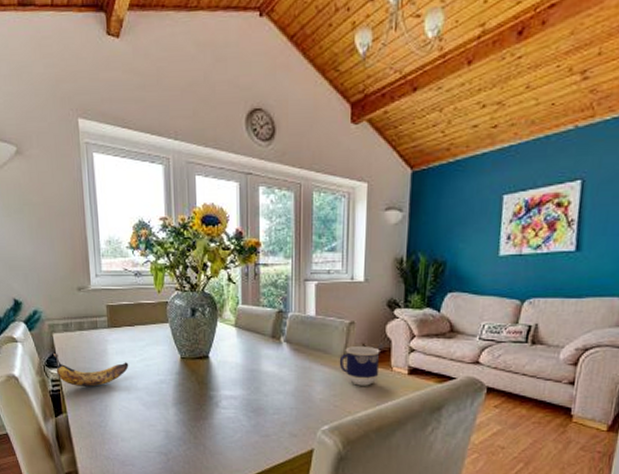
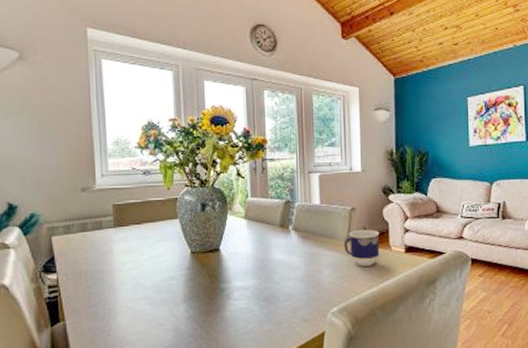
banana: present [53,352,129,388] -> none [51,257,136,291]

